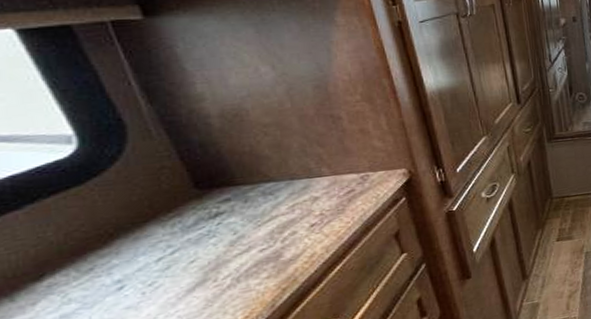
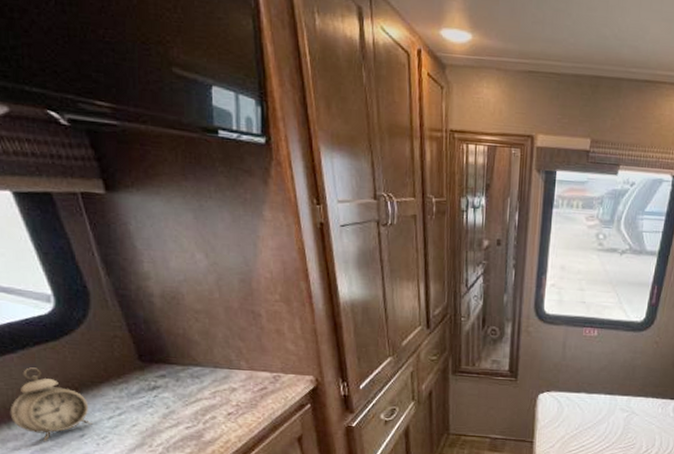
alarm clock: none [13,221,135,307] -> present [10,367,92,442]

